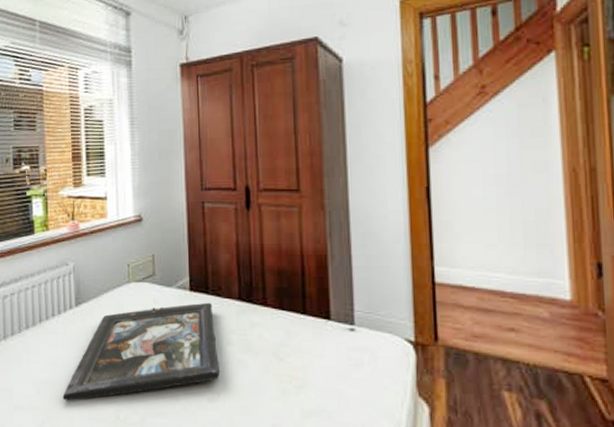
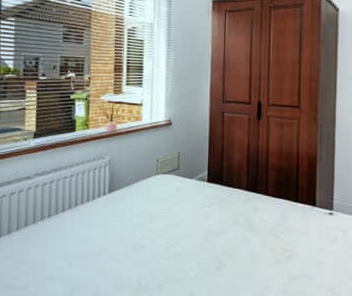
framed painting: present [62,302,219,401] -> none [92,191,227,272]

